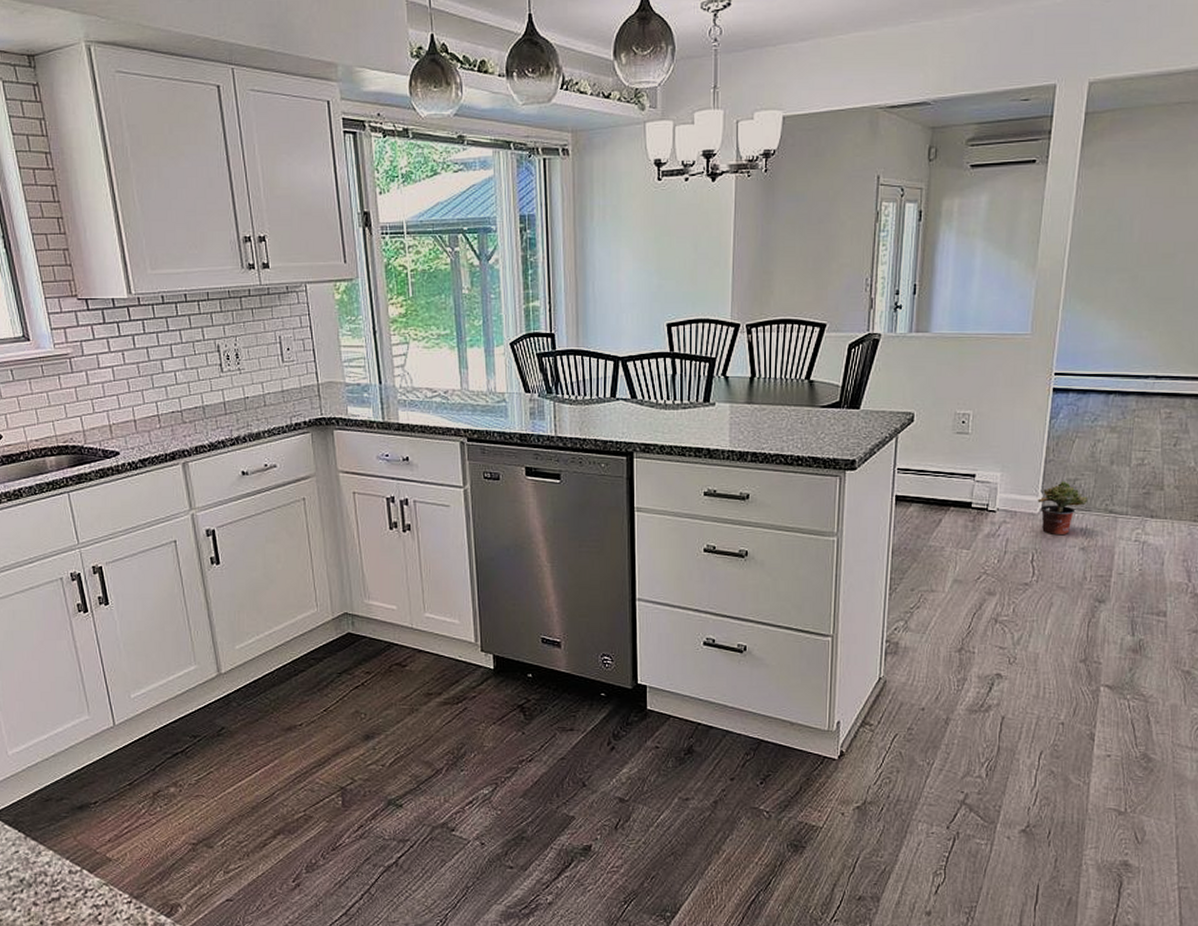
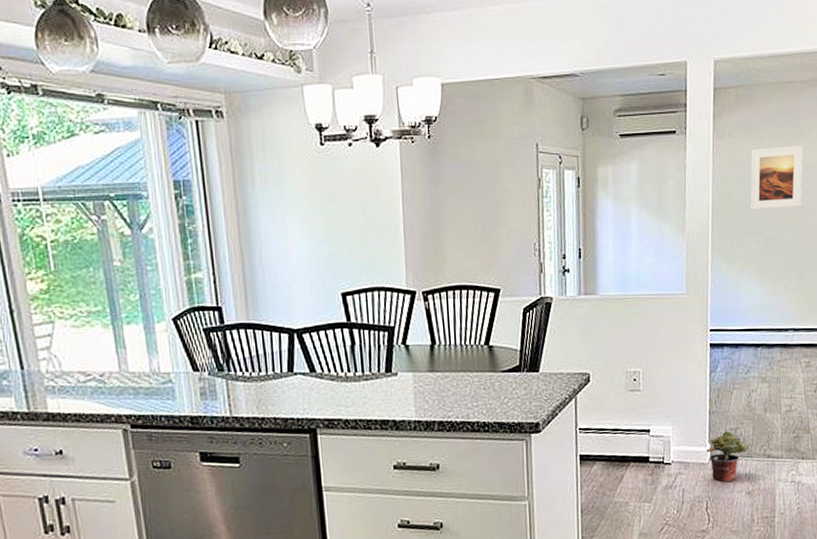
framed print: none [1116,173,1189,245] -> present [750,145,804,210]

